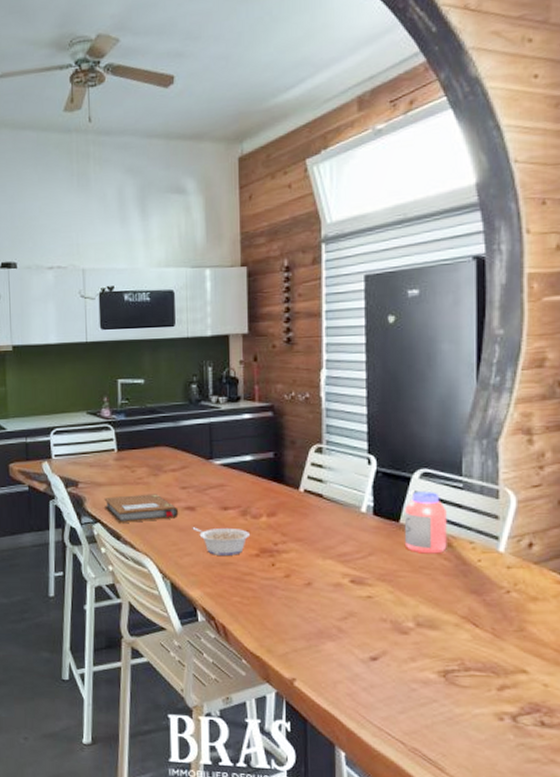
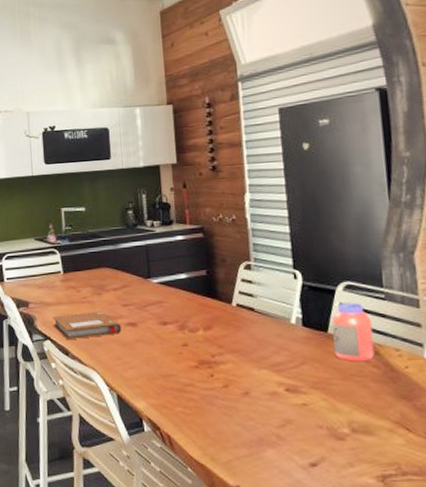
legume: present [192,527,249,556] -> none [134,342,188,368]

